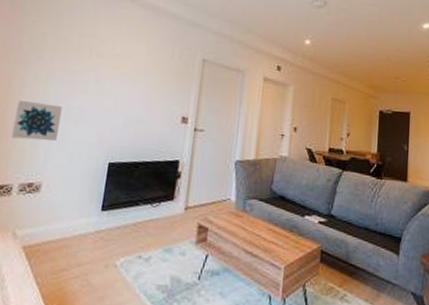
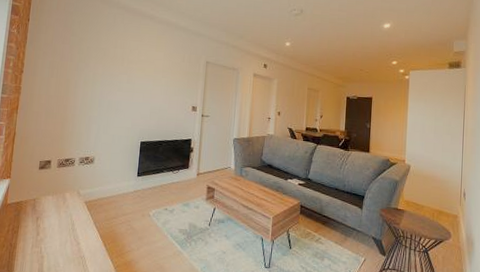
wall art: present [11,101,62,141] -> none [71,98,105,127]

